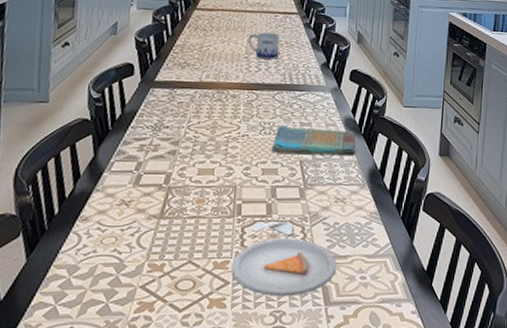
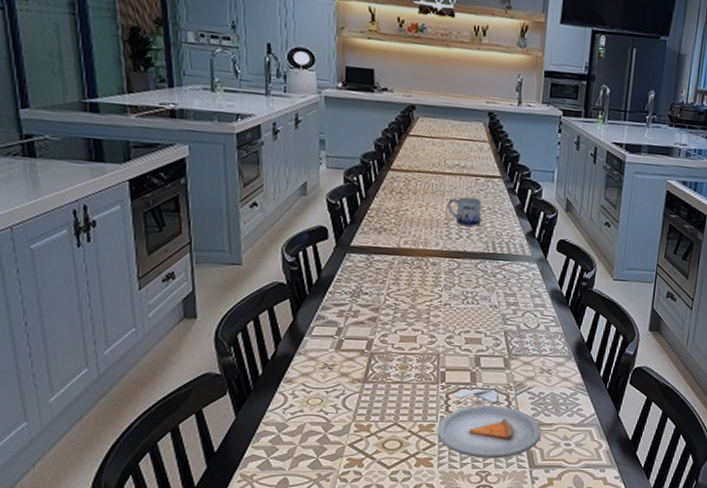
dish towel: present [271,126,356,156] -> none [475,295,562,328]

